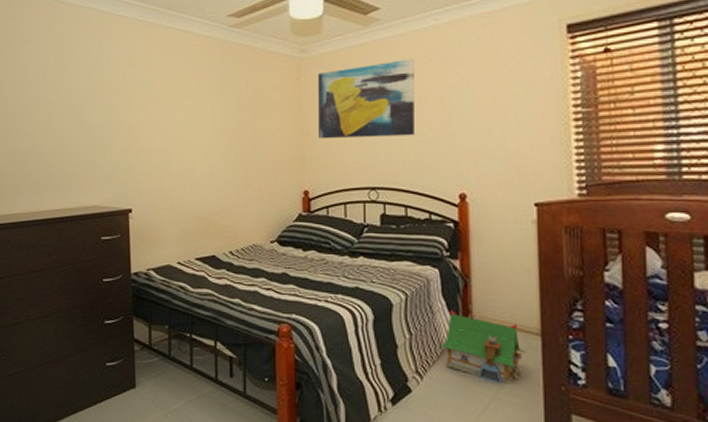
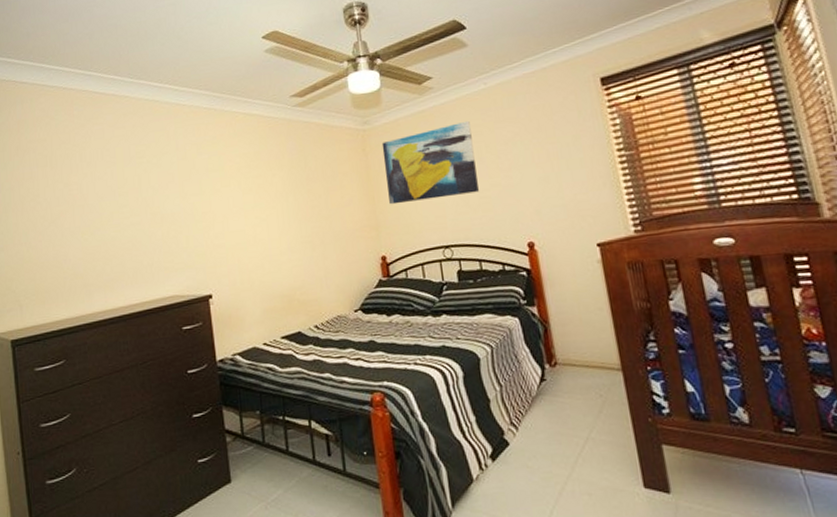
toy house: present [441,310,525,384] -> none [531,356,610,424]

